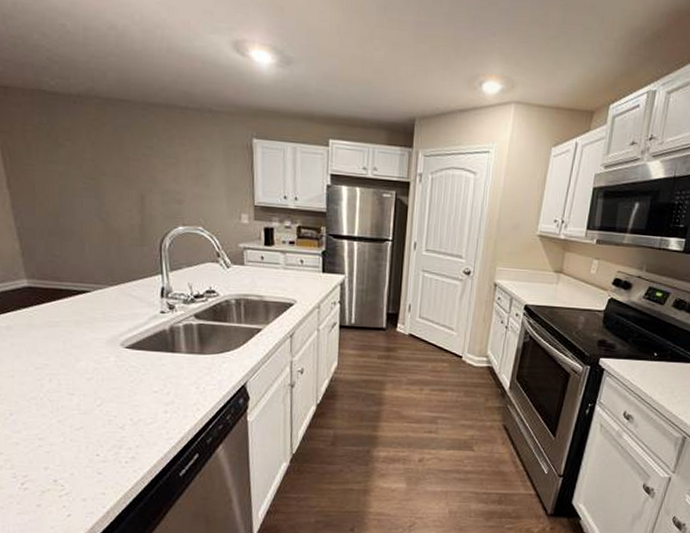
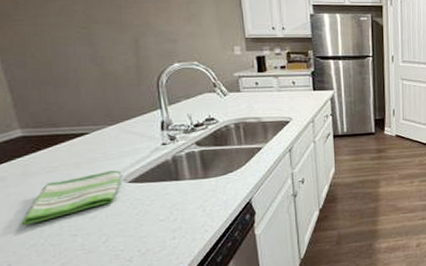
dish towel: none [23,333,118,378] -> present [21,170,121,226]

